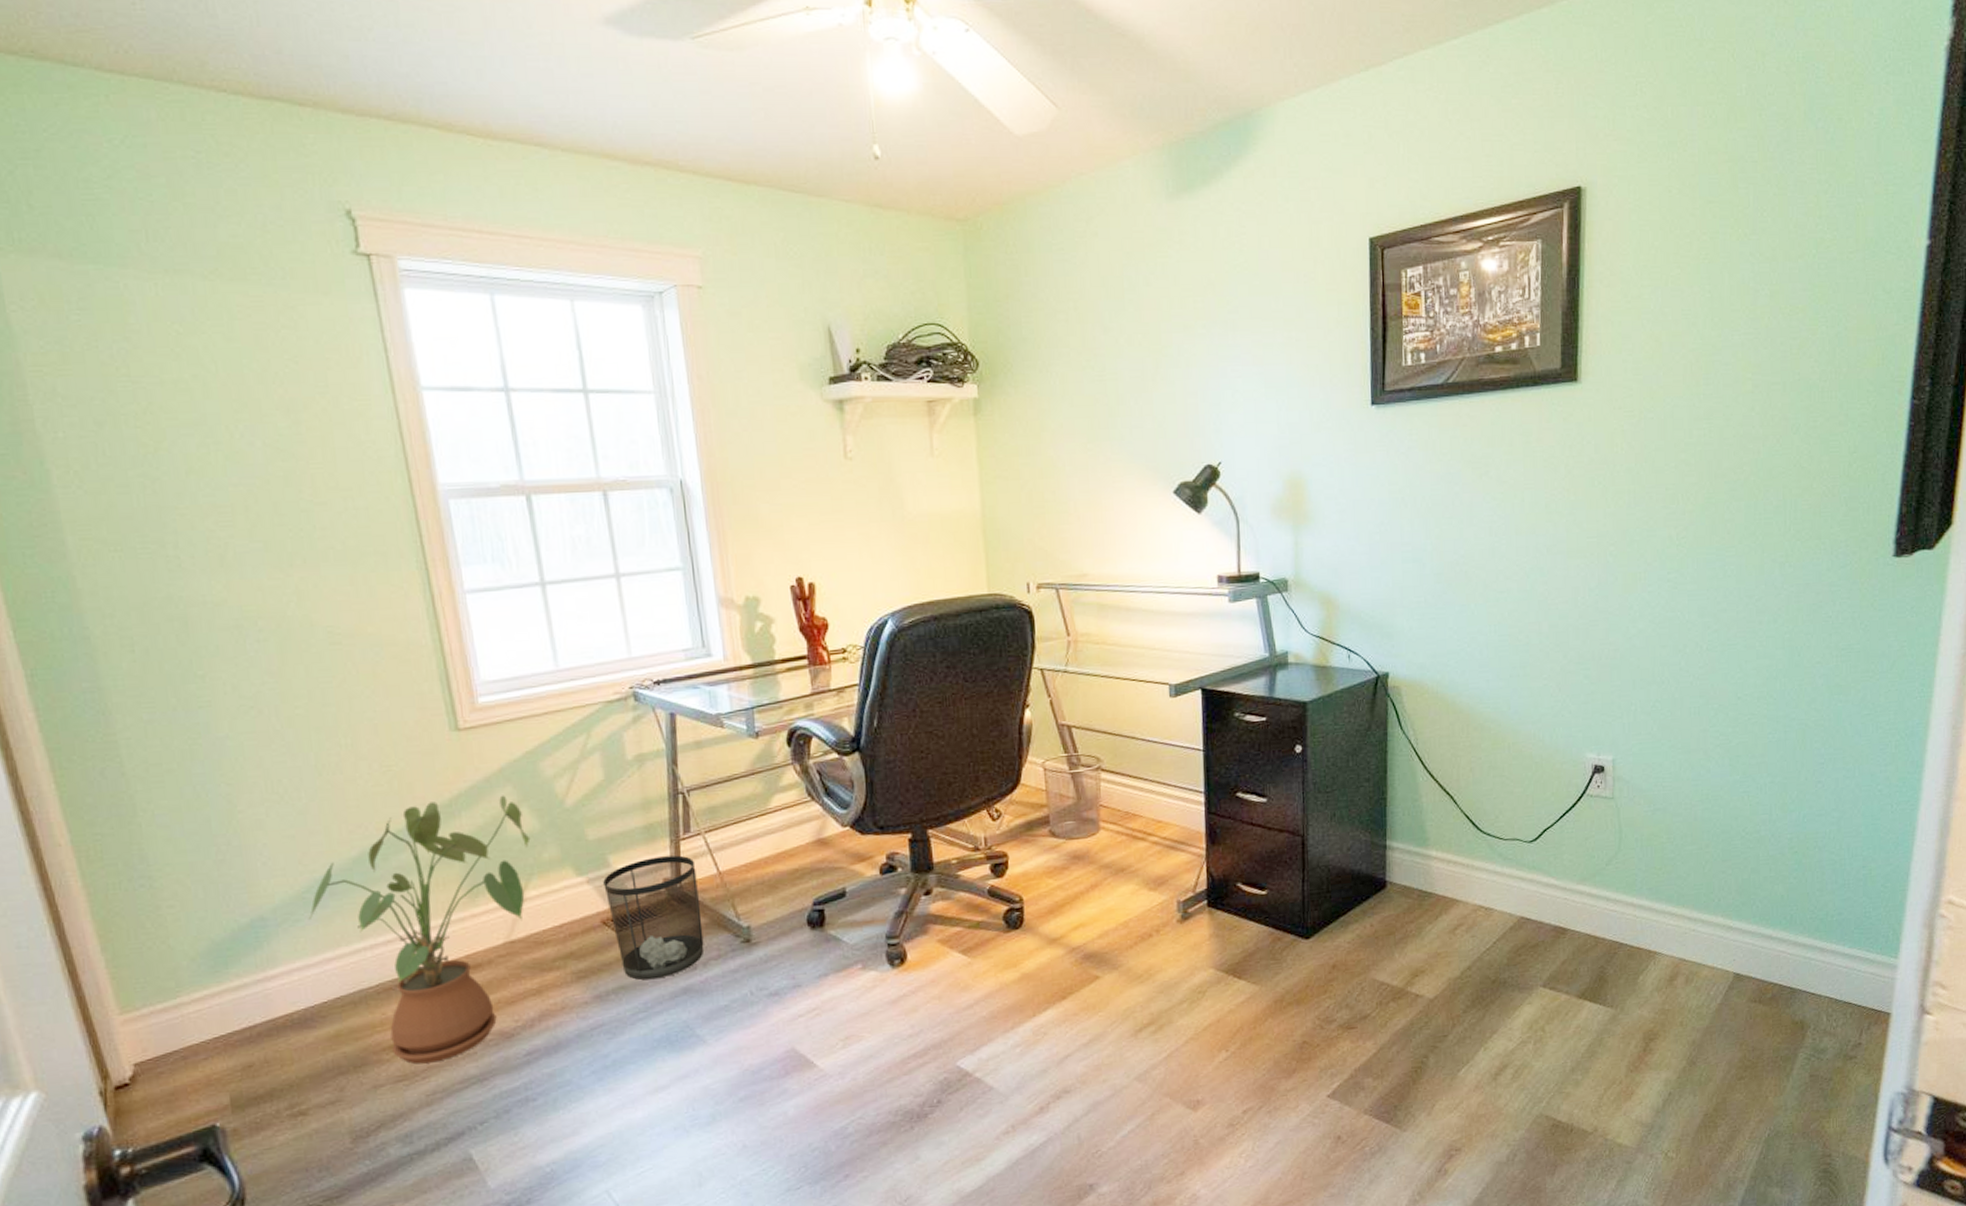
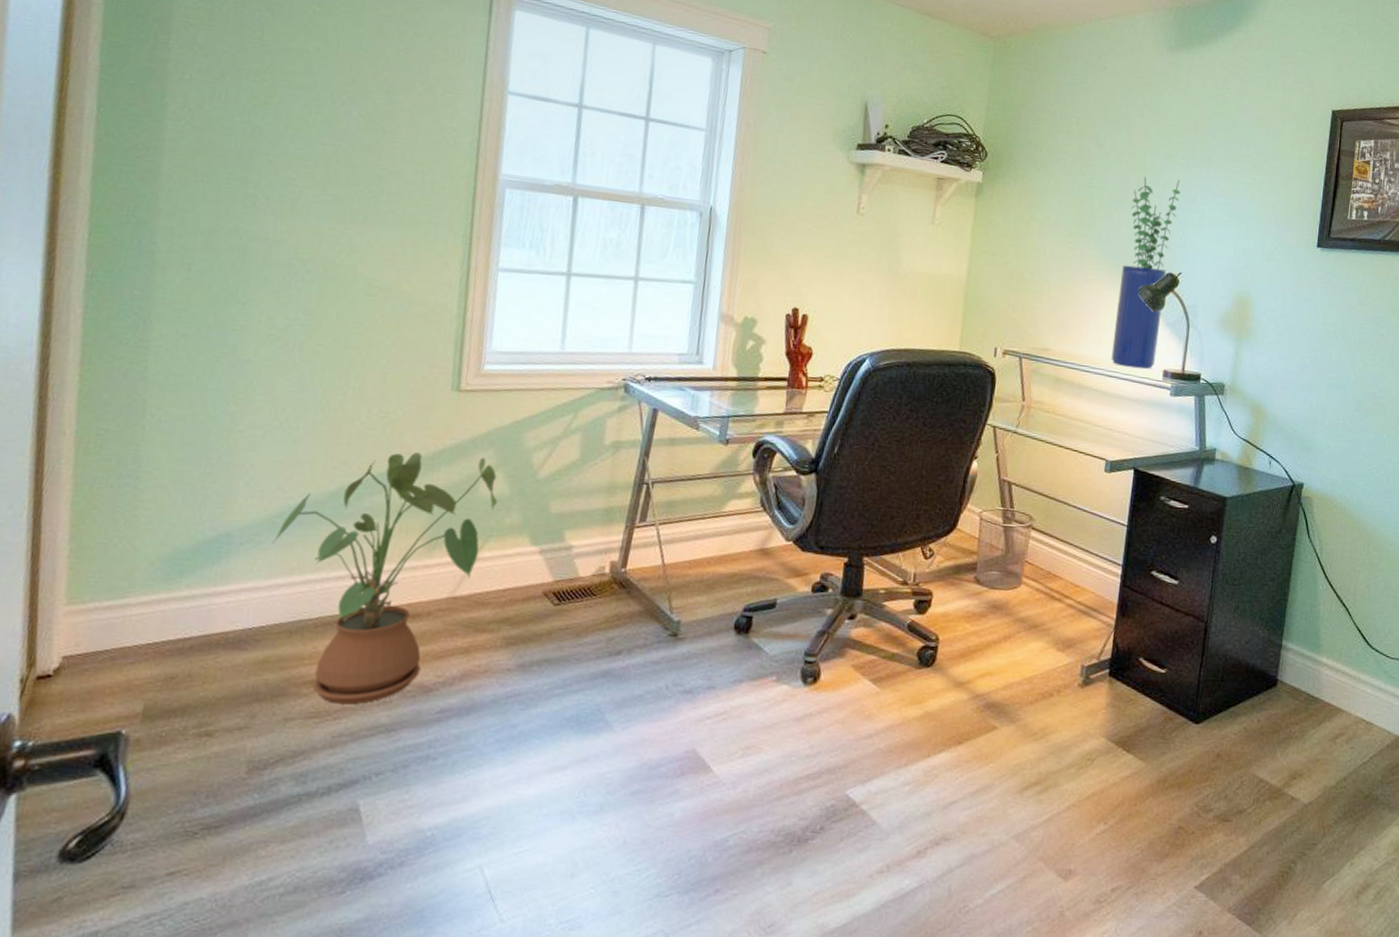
waste bin: present [603,855,704,980] -> none [551,539,644,658]
vase: none [1152,353,1207,580] -> present [1111,177,1181,370]

